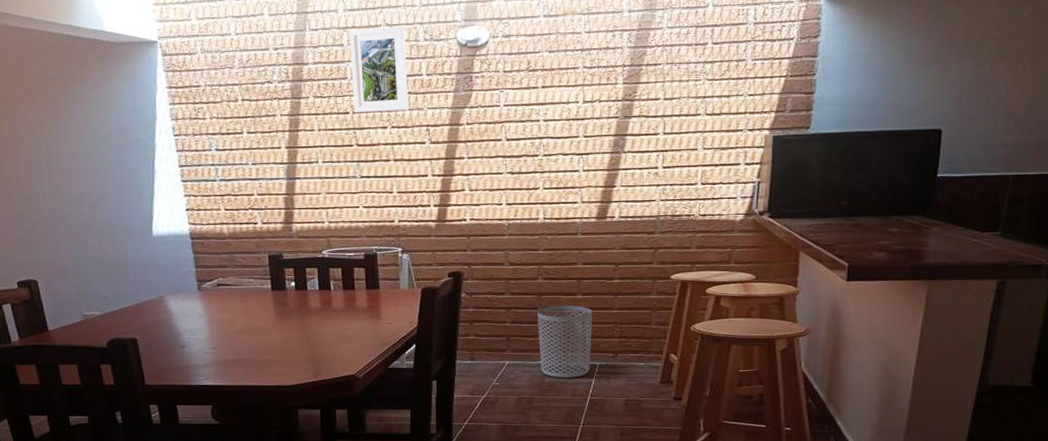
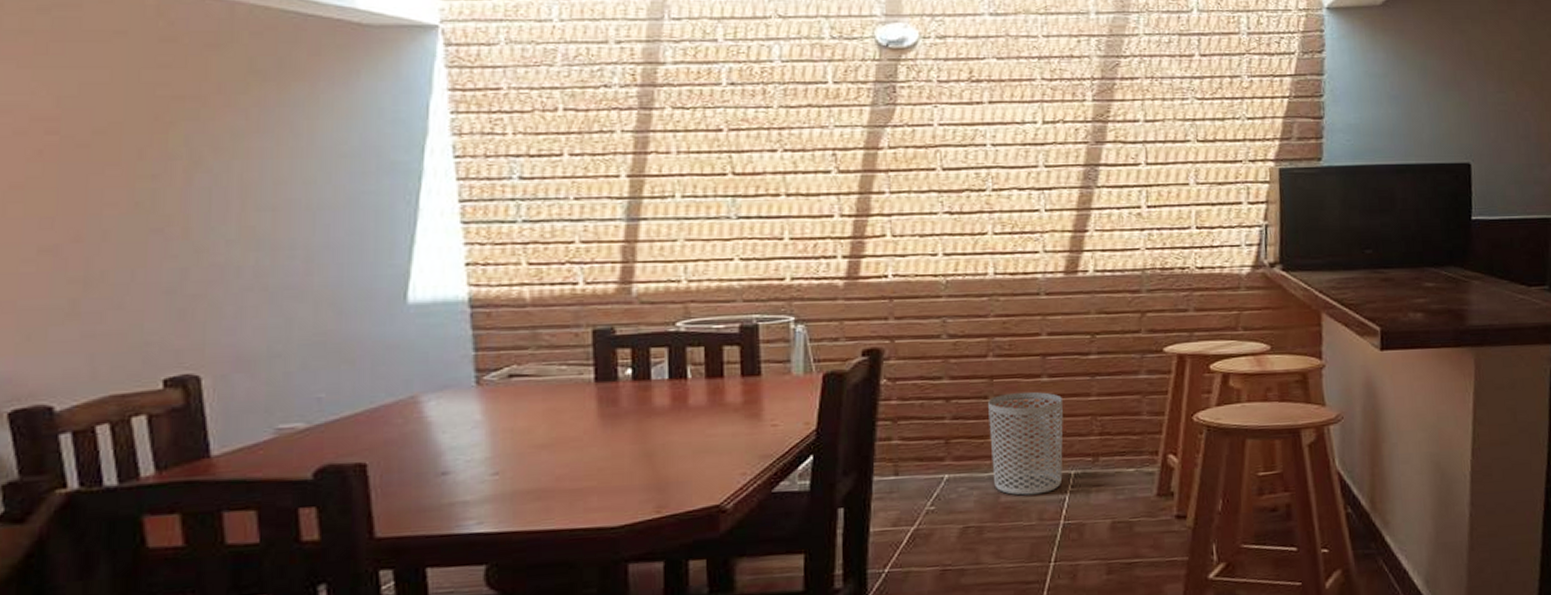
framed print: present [349,26,409,113] -> none [725,19,808,131]

